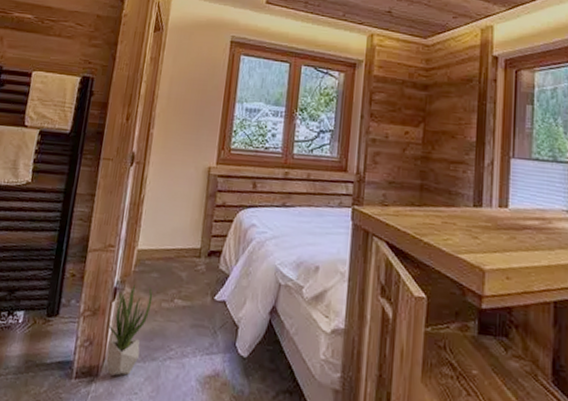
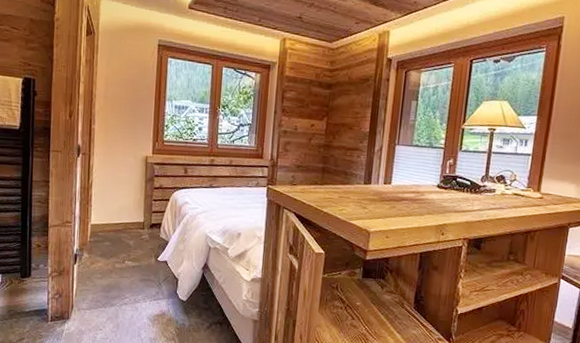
potted plant: present [106,284,153,376] -> none [73,251,107,318]

